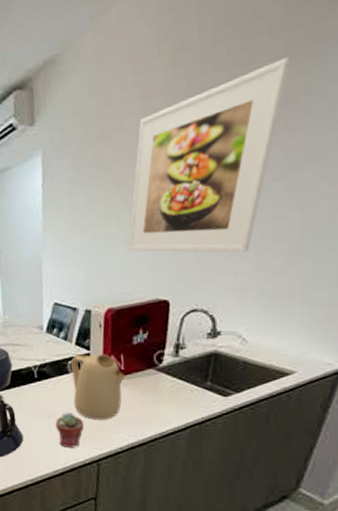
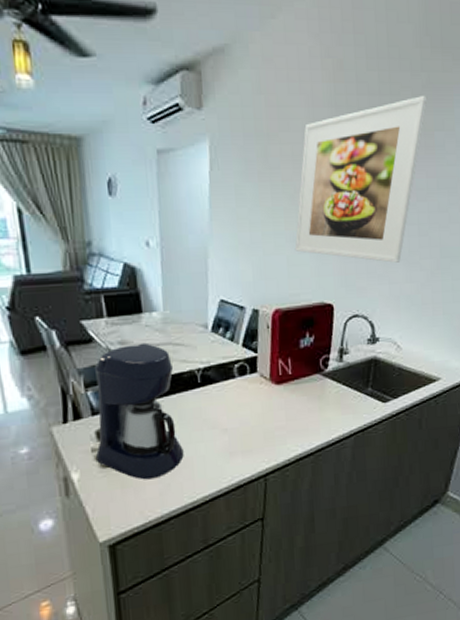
potted succulent: present [55,412,85,448] -> none [220,421,252,463]
kettle: present [70,353,126,420] -> none [237,356,293,430]

